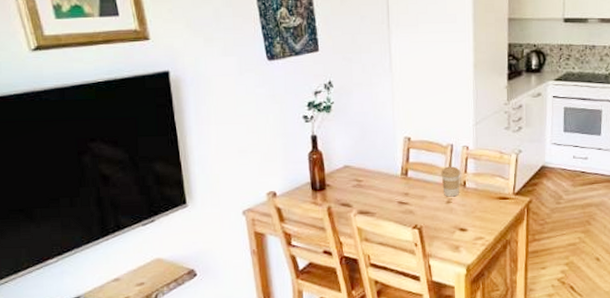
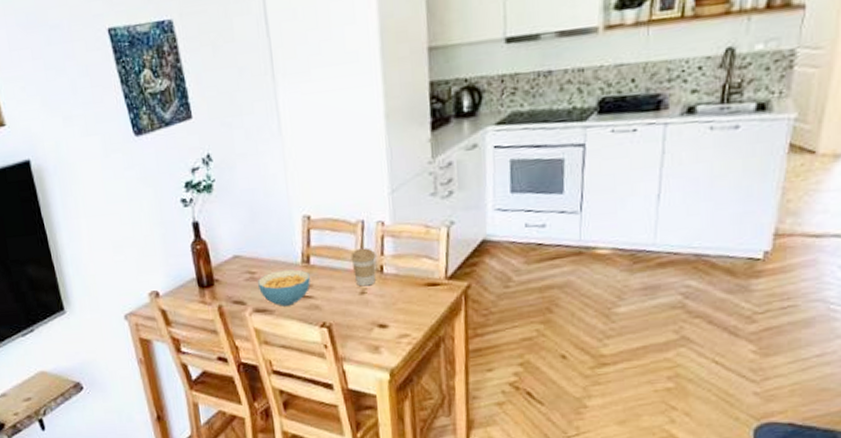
cereal bowl: none [362,180,407,210] -> present [257,269,311,307]

